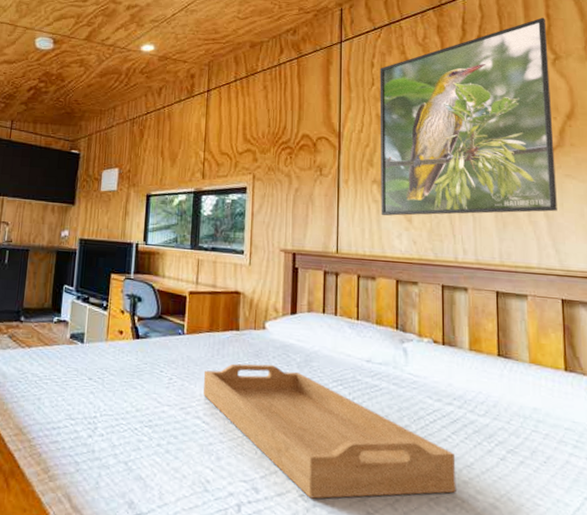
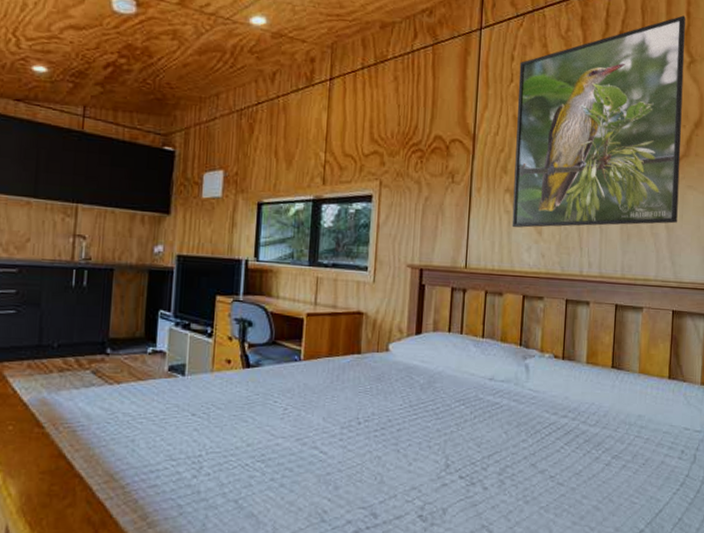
serving tray: present [203,363,456,499] -> none [321,388,567,518]

